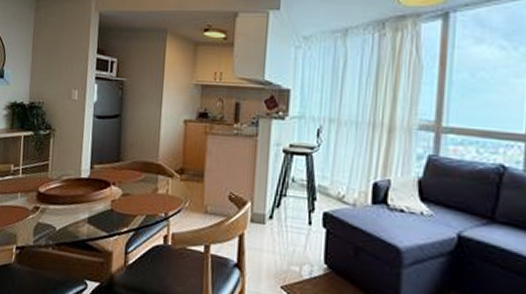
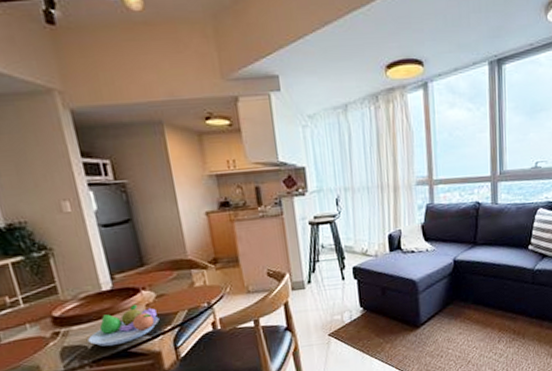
fruit bowl: none [58,198,119,234] -> present [88,305,160,347]

